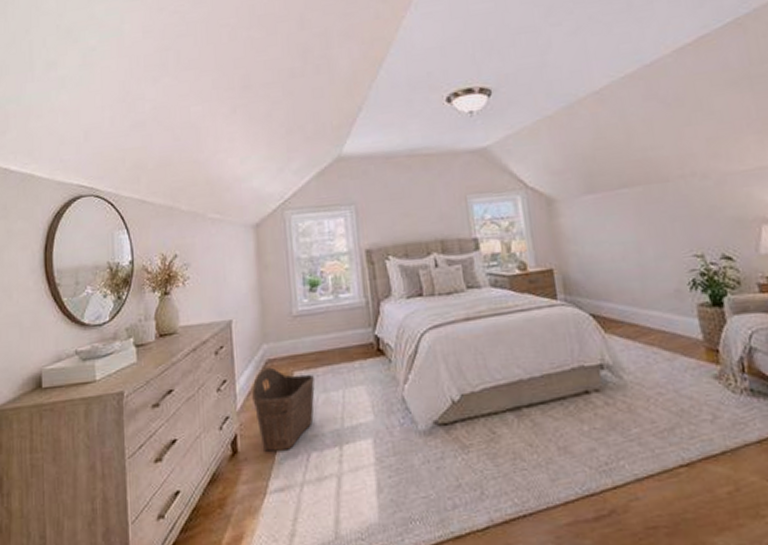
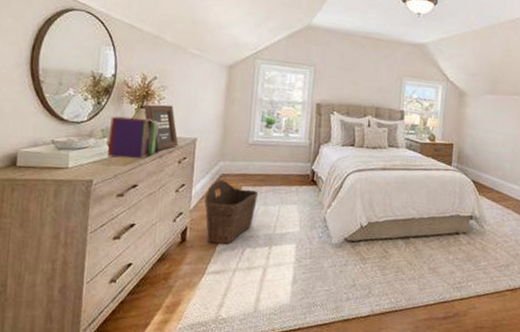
books: none [134,305,192,360] -> present [108,116,160,159]
picture frame: none [168,285,212,341] -> present [144,104,178,150]

